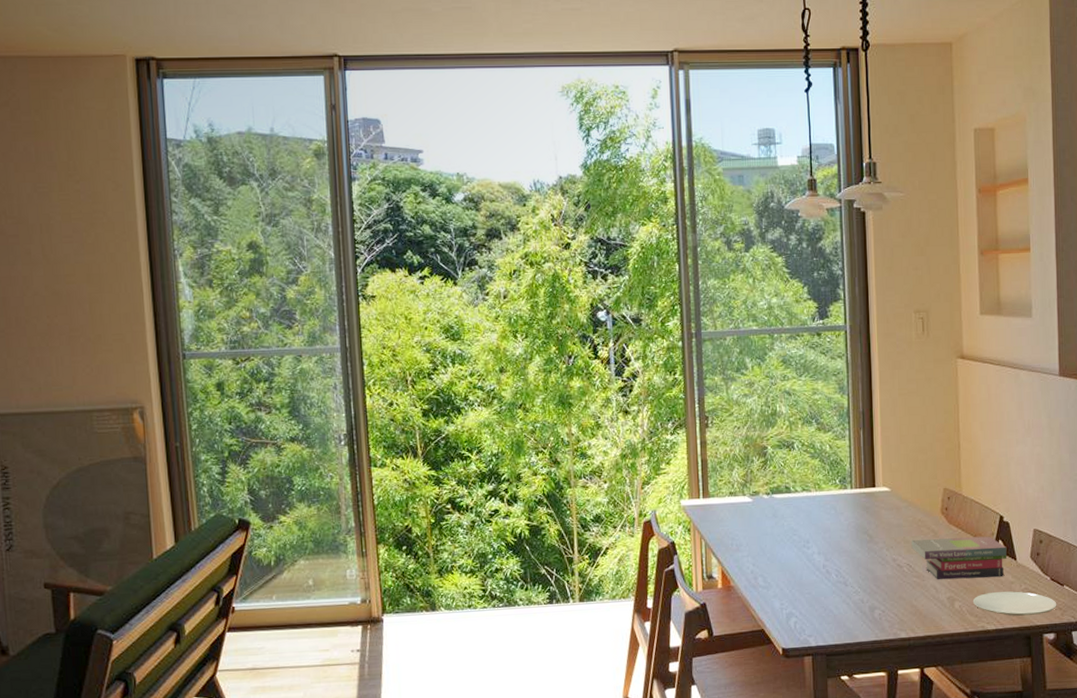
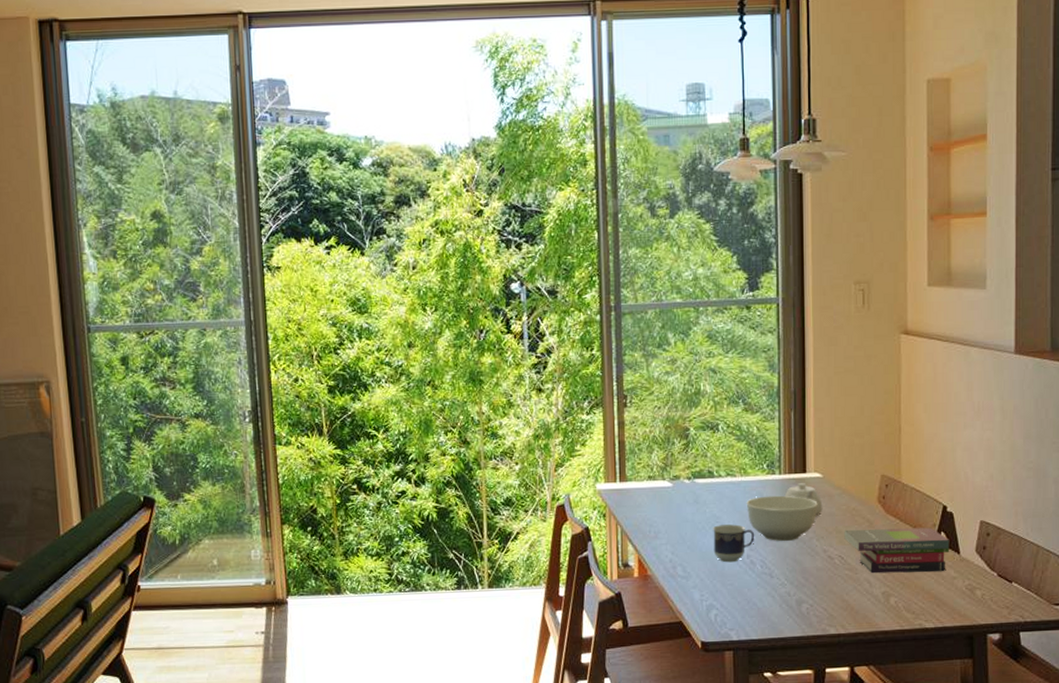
cup: none [791,536,830,573] -> present [713,524,755,563]
bowl: none [821,508,887,552] -> present [746,495,818,541]
teapot: none [856,497,891,528] -> present [784,483,823,517]
plate: present [972,591,1057,616] -> none [910,587,1004,614]

